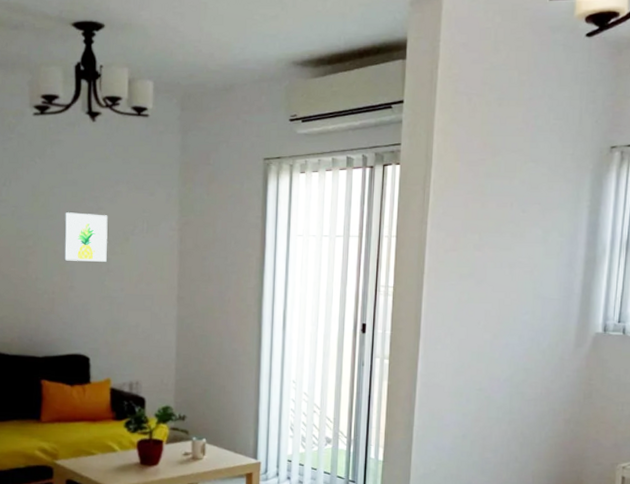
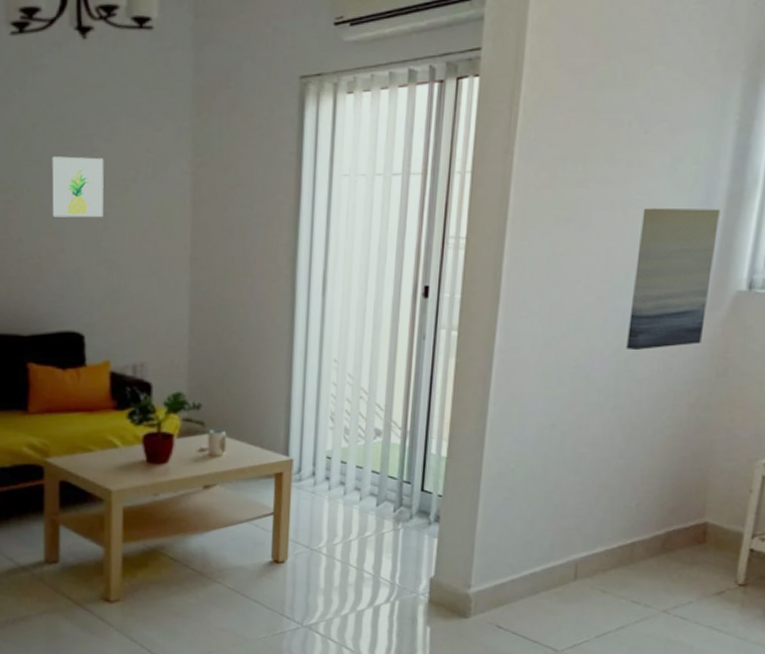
wall art: none [517,268,580,378] -> present [626,207,720,351]

